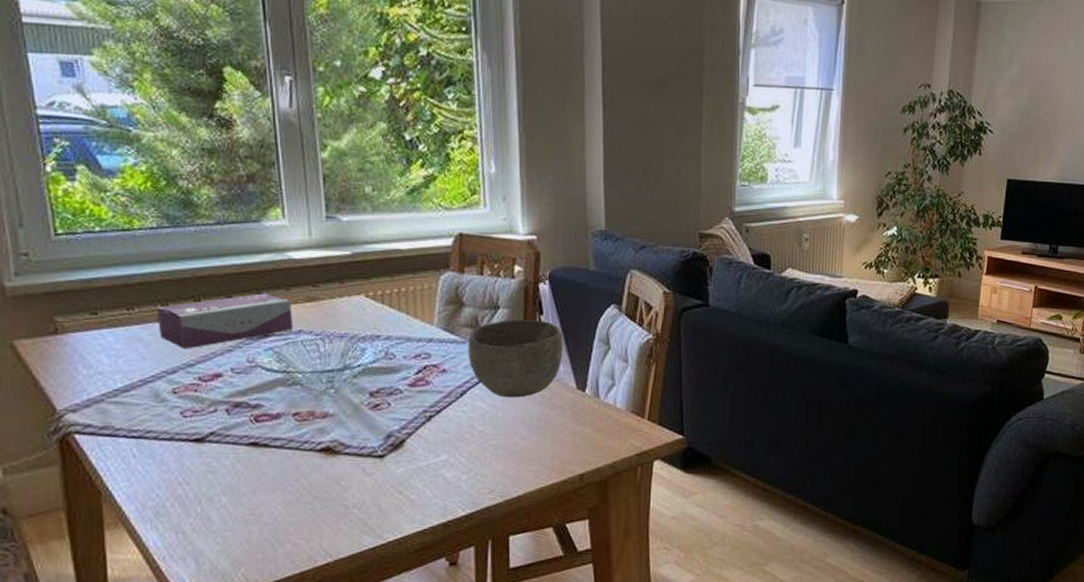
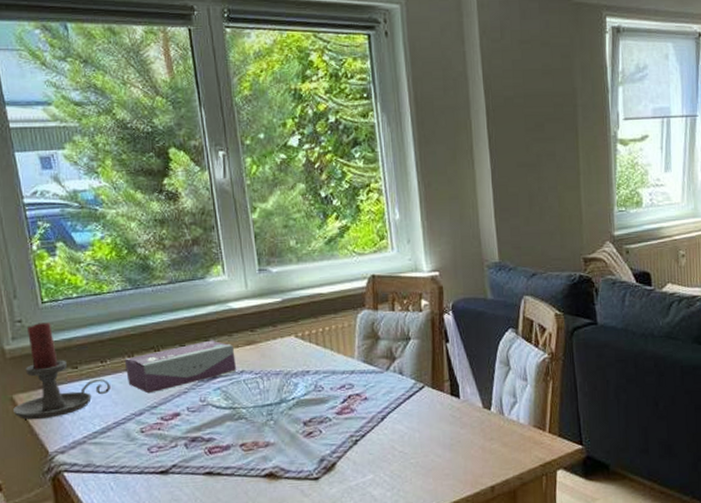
candle holder: none [13,258,137,371] -> present [13,322,110,420]
bowl: present [468,319,563,398] -> none [385,347,469,420]

